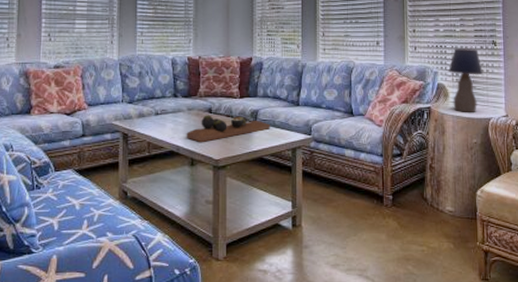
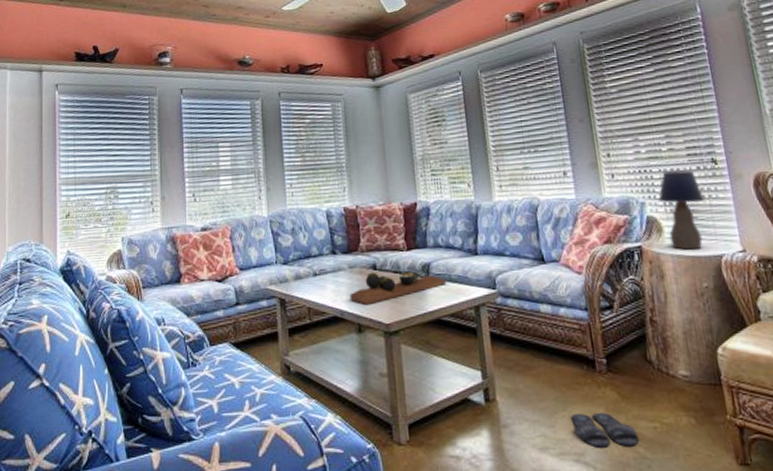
slippers: none [359,237,409,265] -> present [571,412,639,448]

